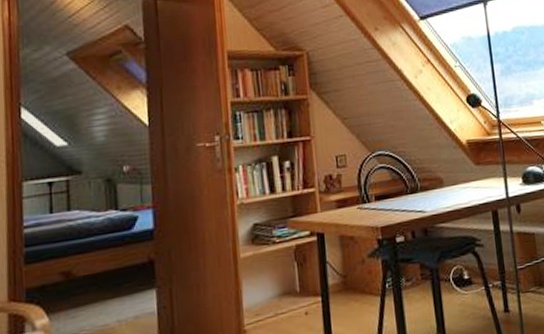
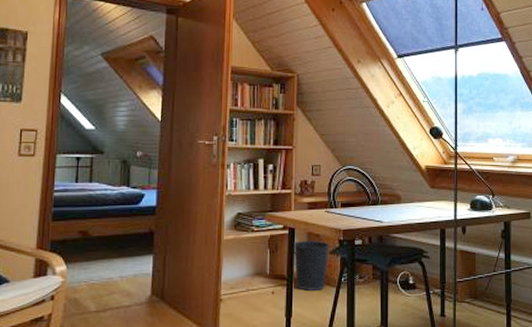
wastebasket: none [324,243,368,306] -> present [293,240,329,291]

